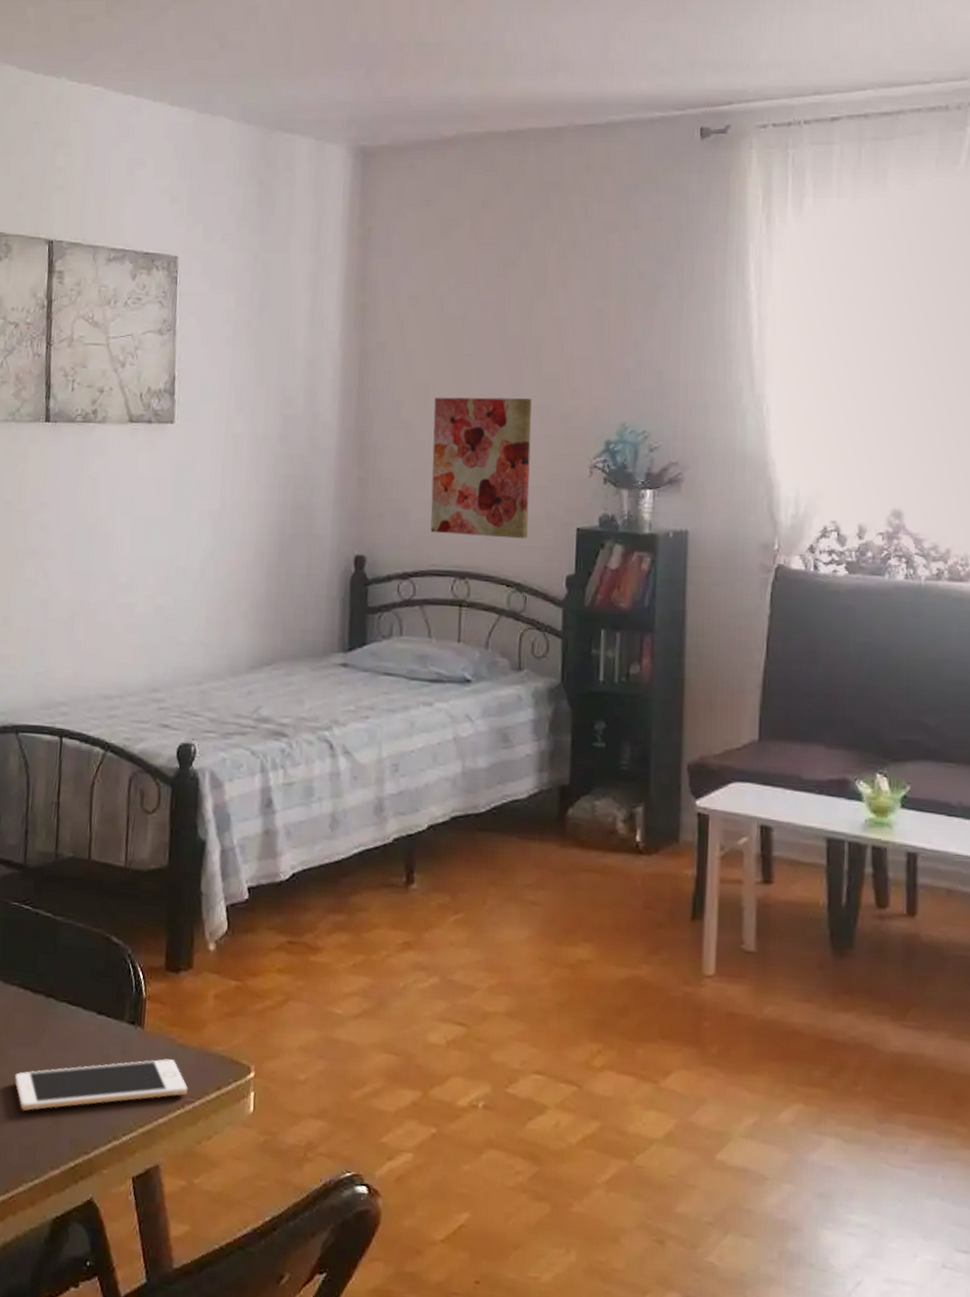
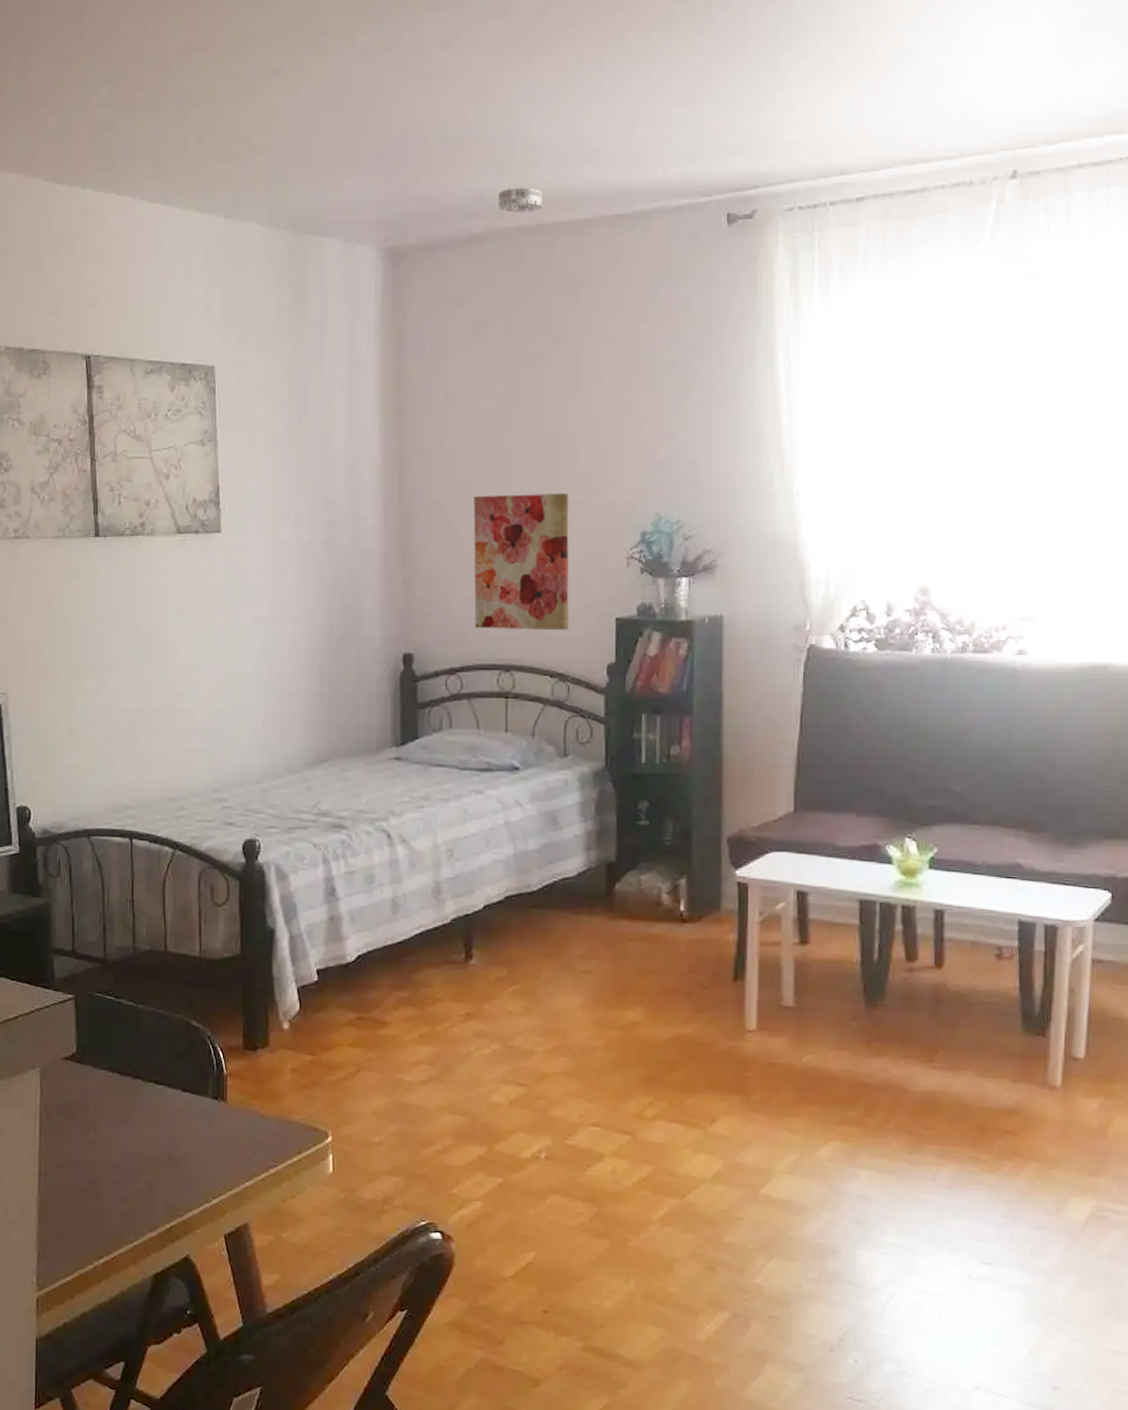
cell phone: present [15,1059,188,1111] -> none [110,1129,270,1181]
smoke detector: none [471,93,516,119] -> present [499,187,542,213]

